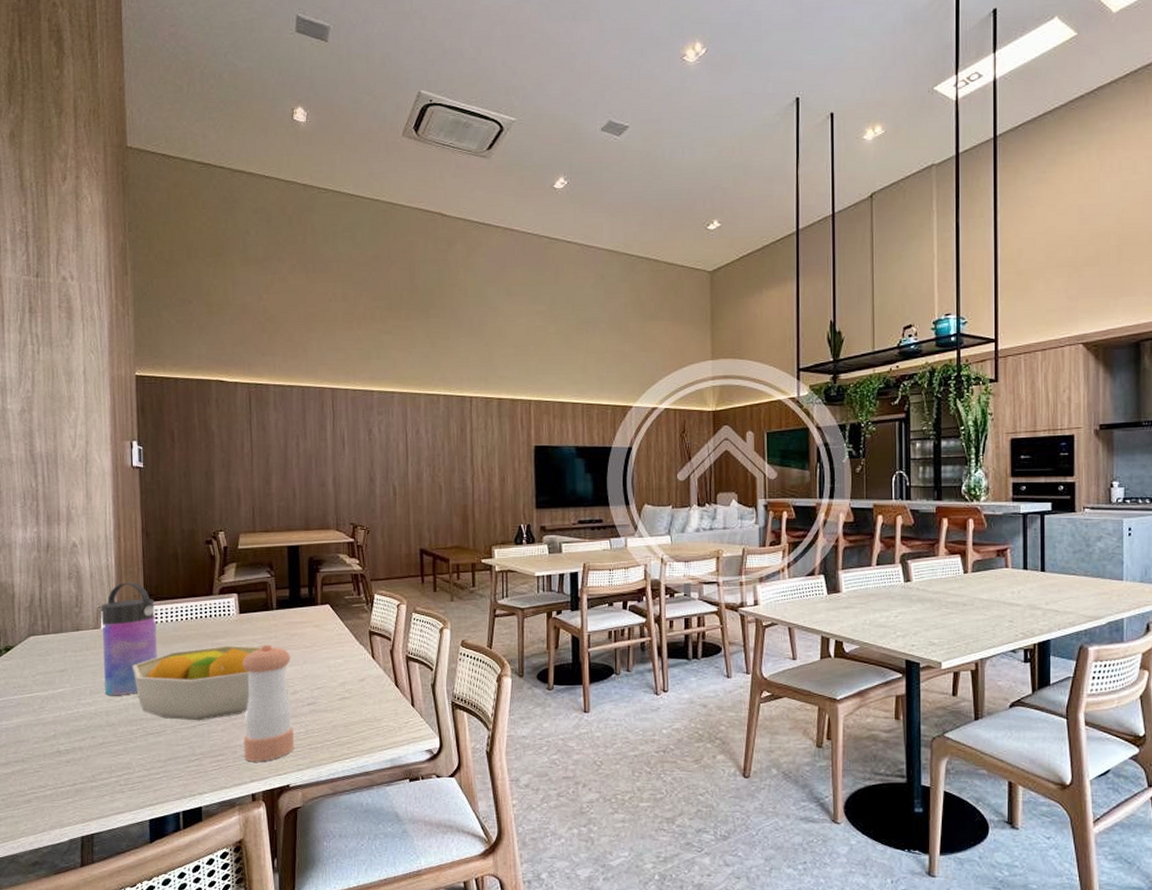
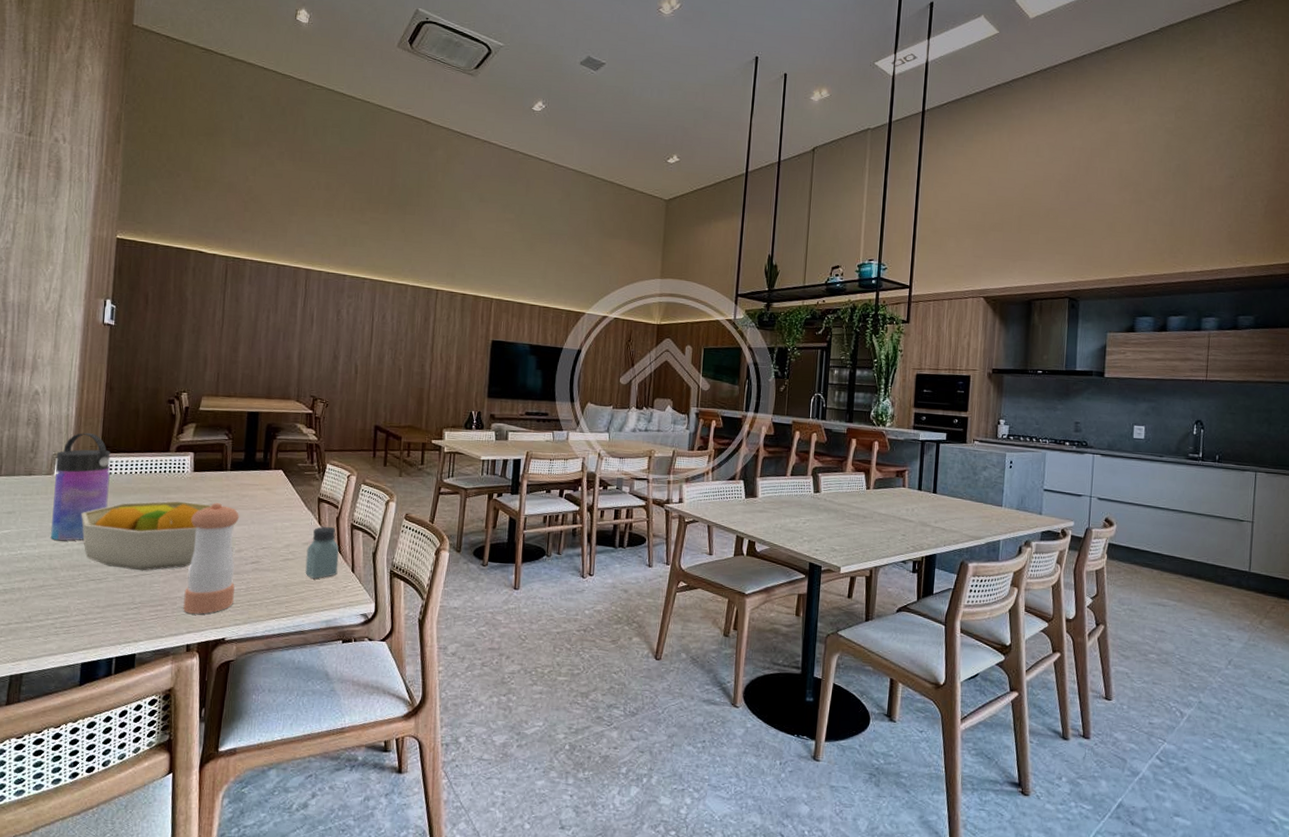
saltshaker: none [363,660,397,716] -> present [305,526,339,579]

